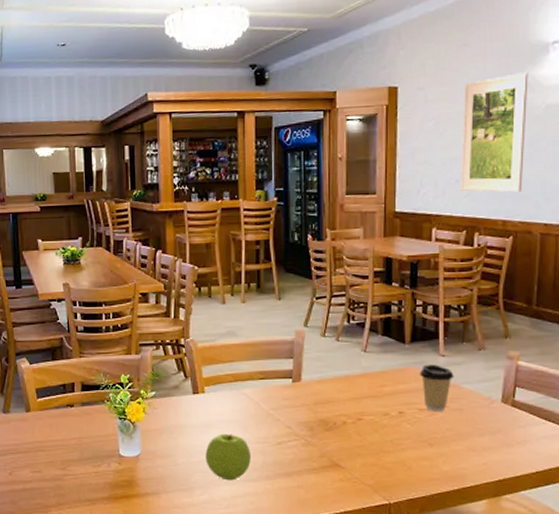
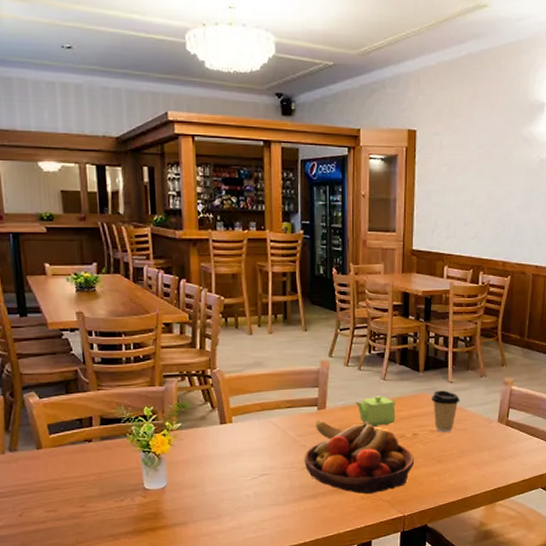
apple: present [205,434,251,481] -> none [233,461,278,506]
fruit bowl: none [278,393,401,476] -> present [304,420,415,495]
teapot: none [332,369,379,403] -> present [354,396,396,427]
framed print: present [460,72,528,193] -> none [468,128,527,237]

